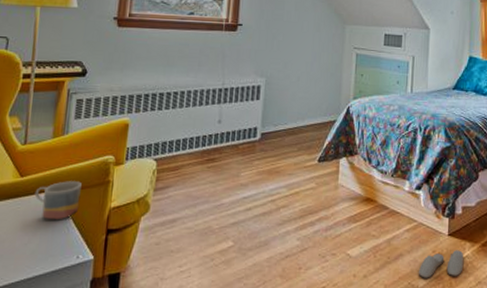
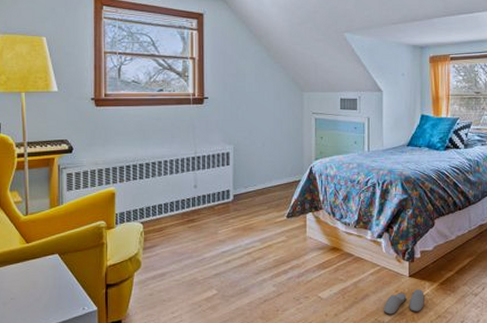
mug: present [34,181,82,220] -> none [40,244,80,279]

